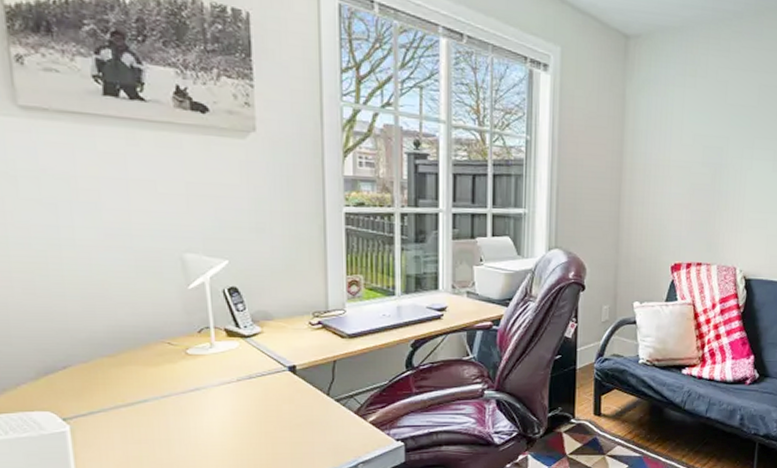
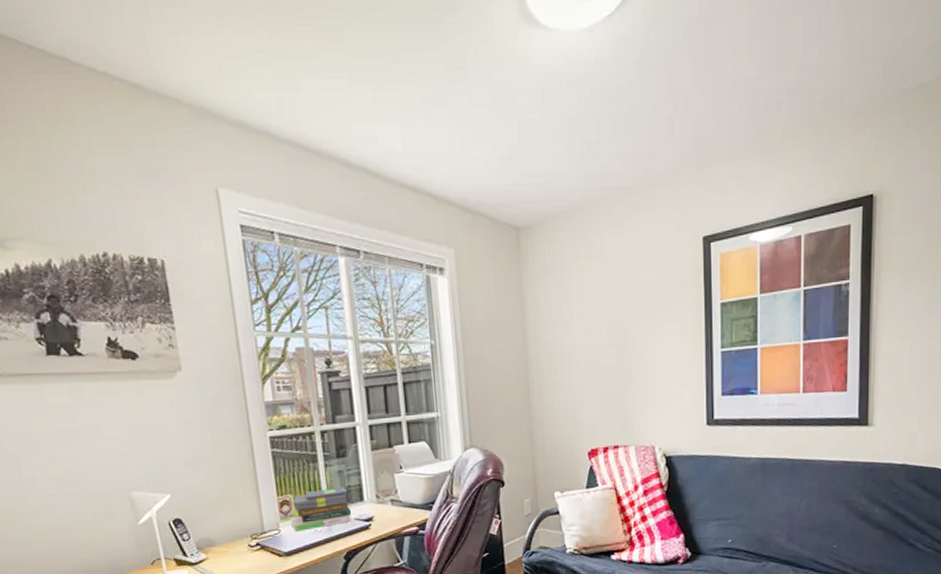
books: none [358,272,425,314] -> present [290,486,352,532]

